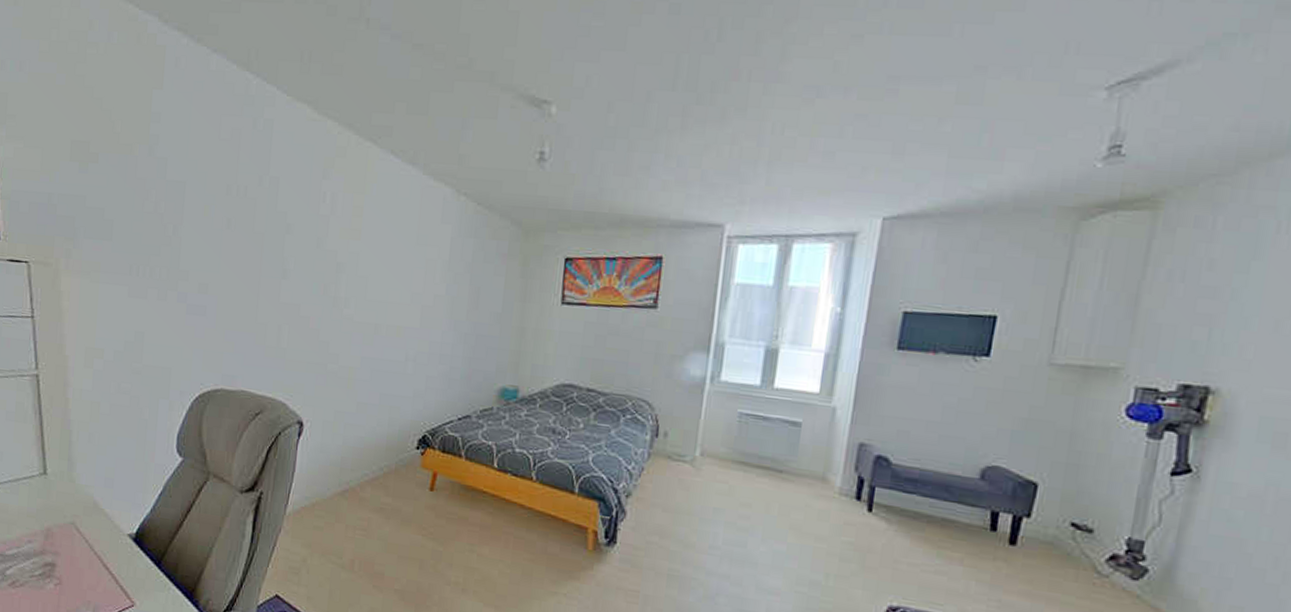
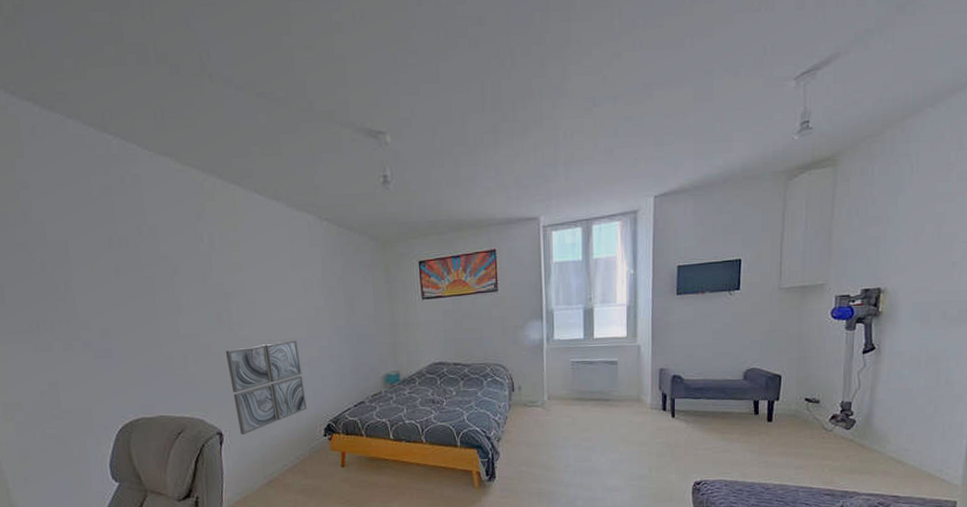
wall art: none [322,327,406,429] -> present [225,340,307,434]

